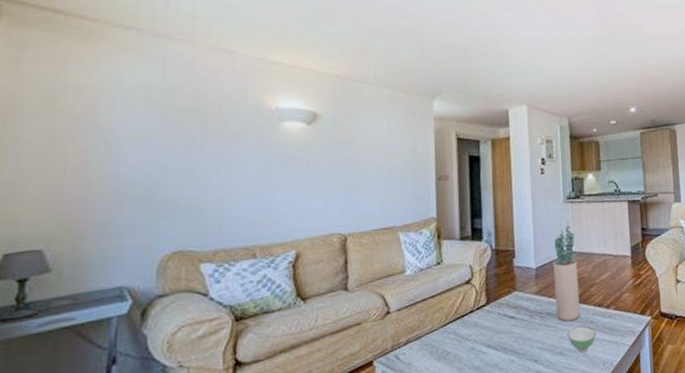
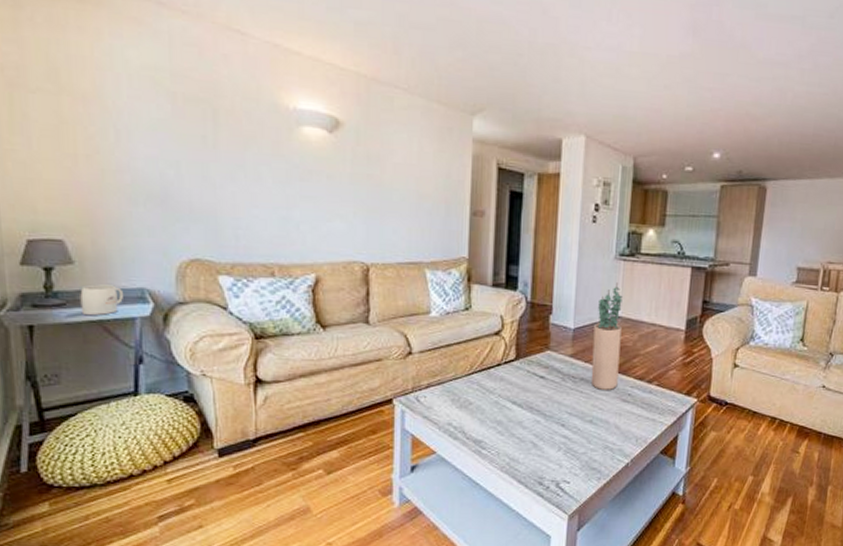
mug: none [53,287,102,323] -> present [80,284,125,316]
bowl: present [567,326,597,353] -> none [600,398,633,425]

